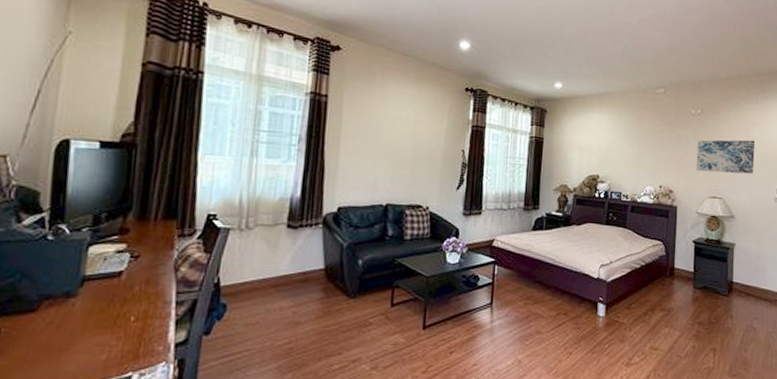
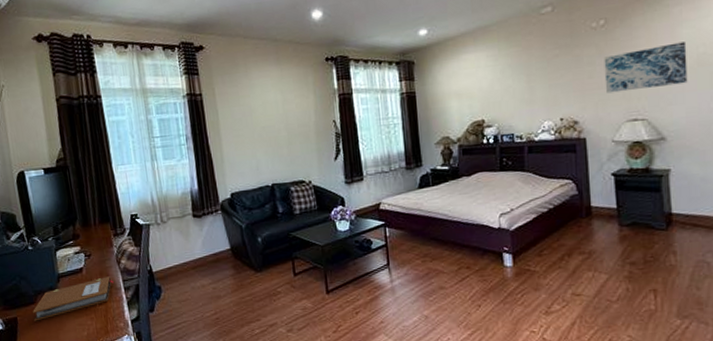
notebook: none [26,285,163,336] -> present [32,276,114,321]

